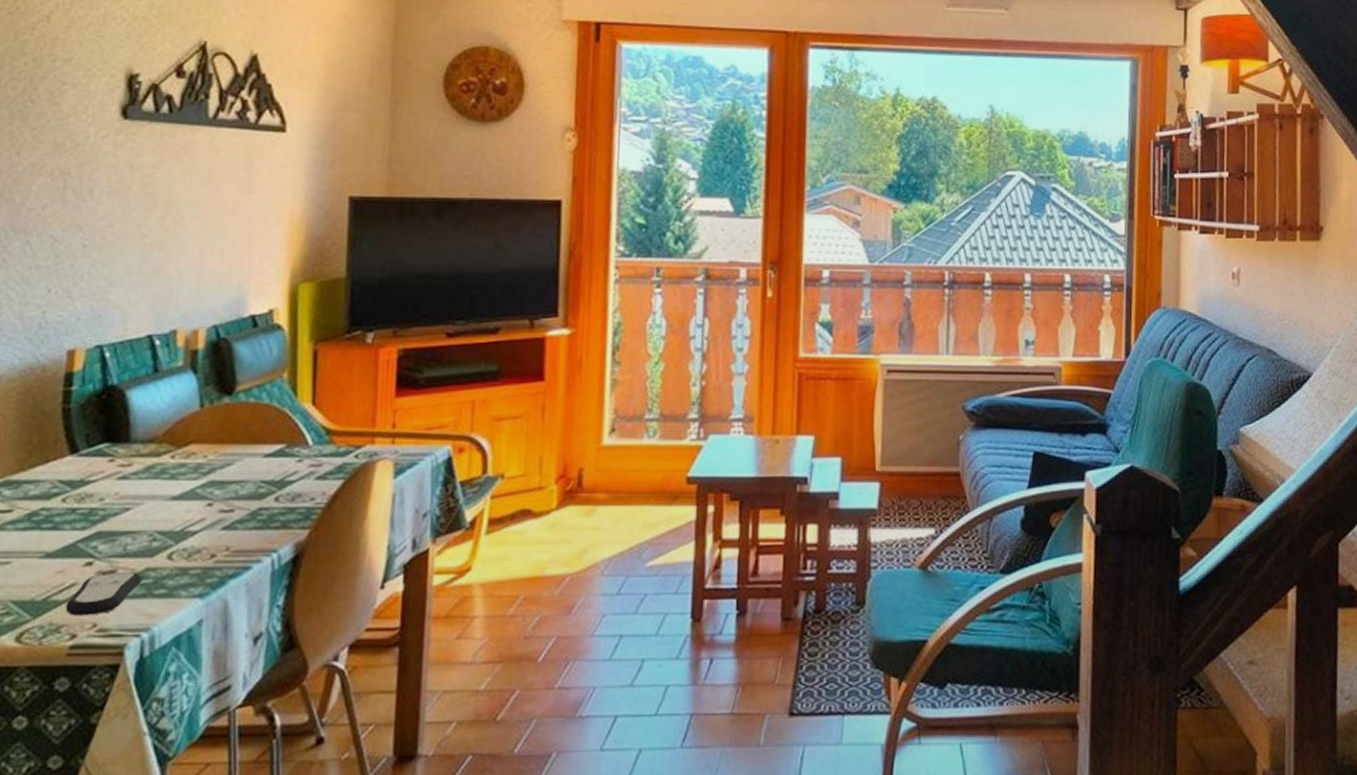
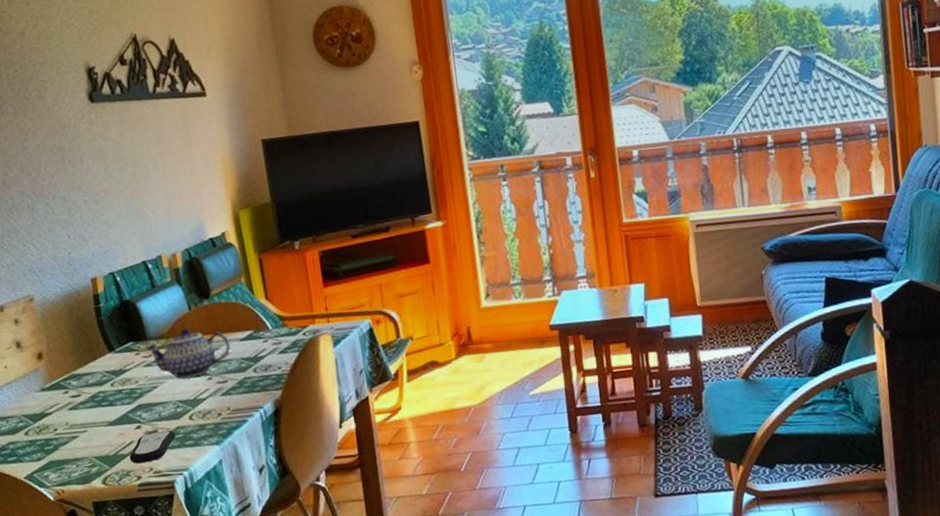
teapot: none [124,432,249,502] -> present [145,328,231,379]

